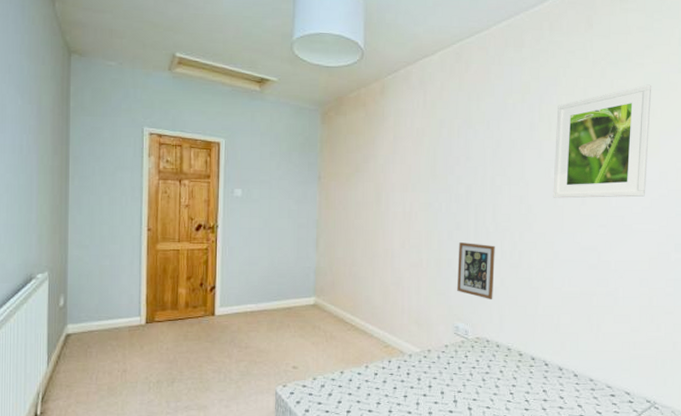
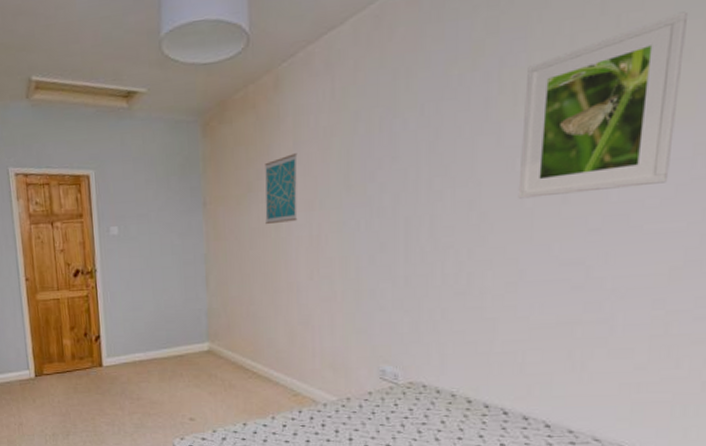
wall art: none [369,145,396,200] -> present [264,153,298,225]
picture frame: present [457,242,495,300] -> none [382,267,433,337]

